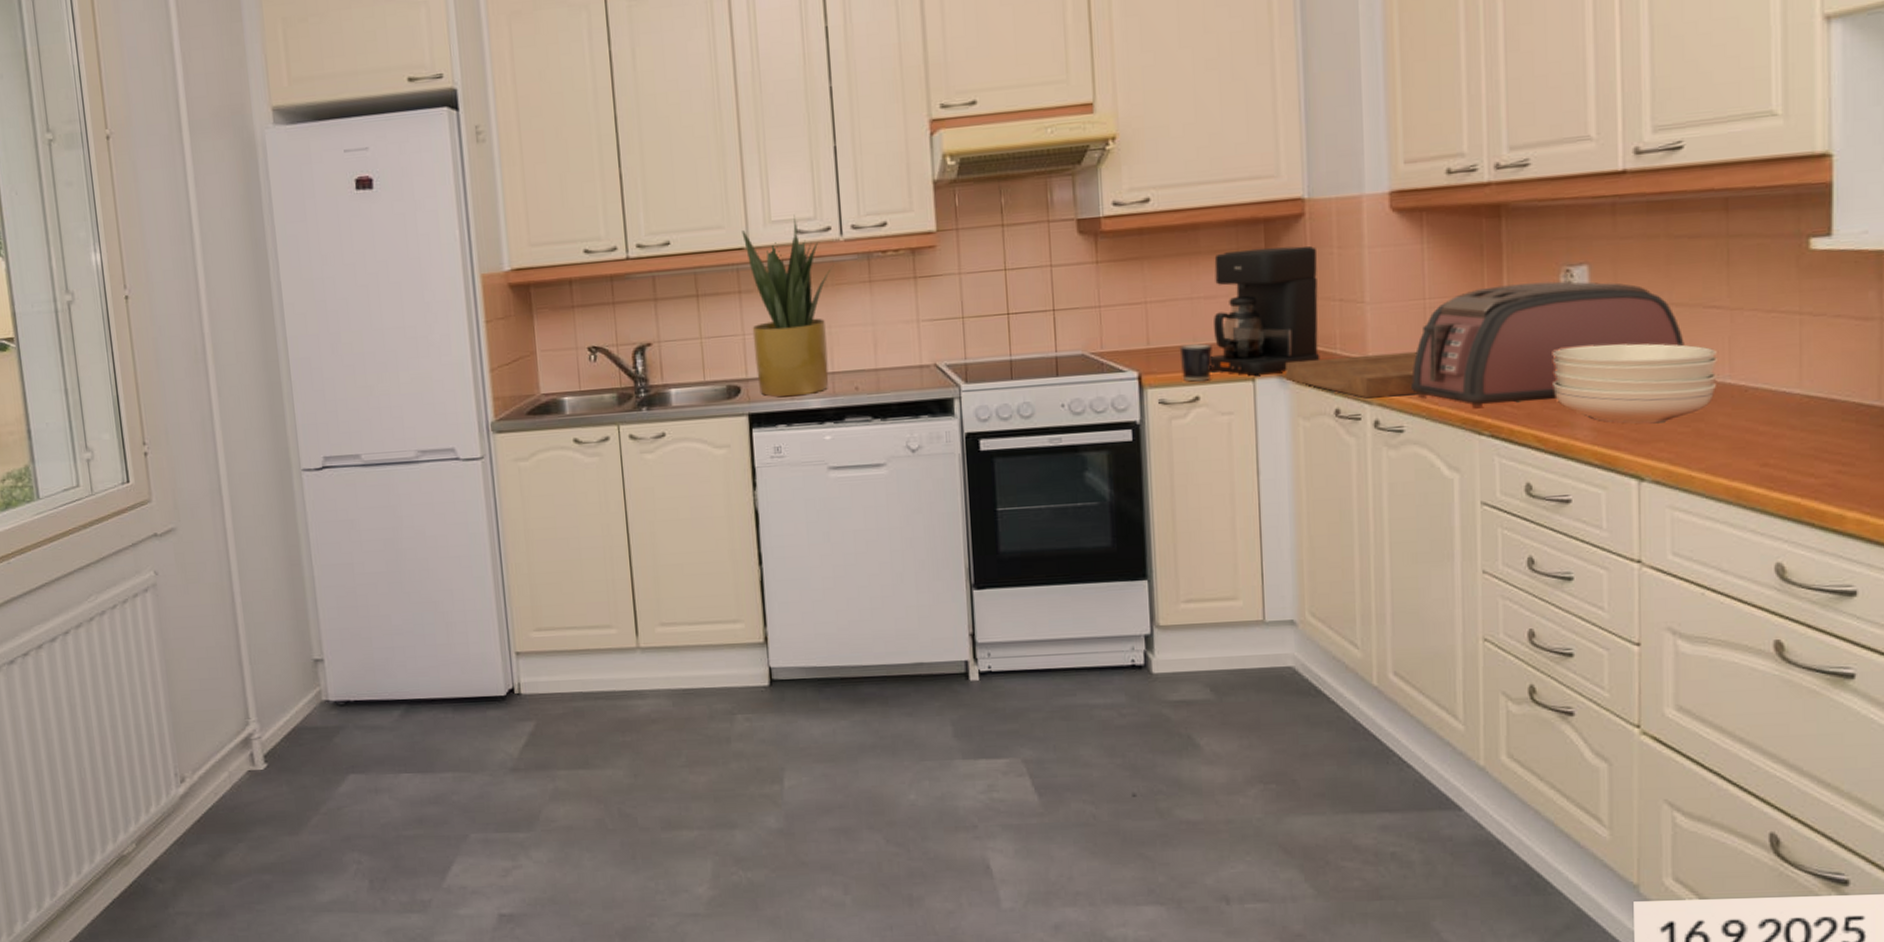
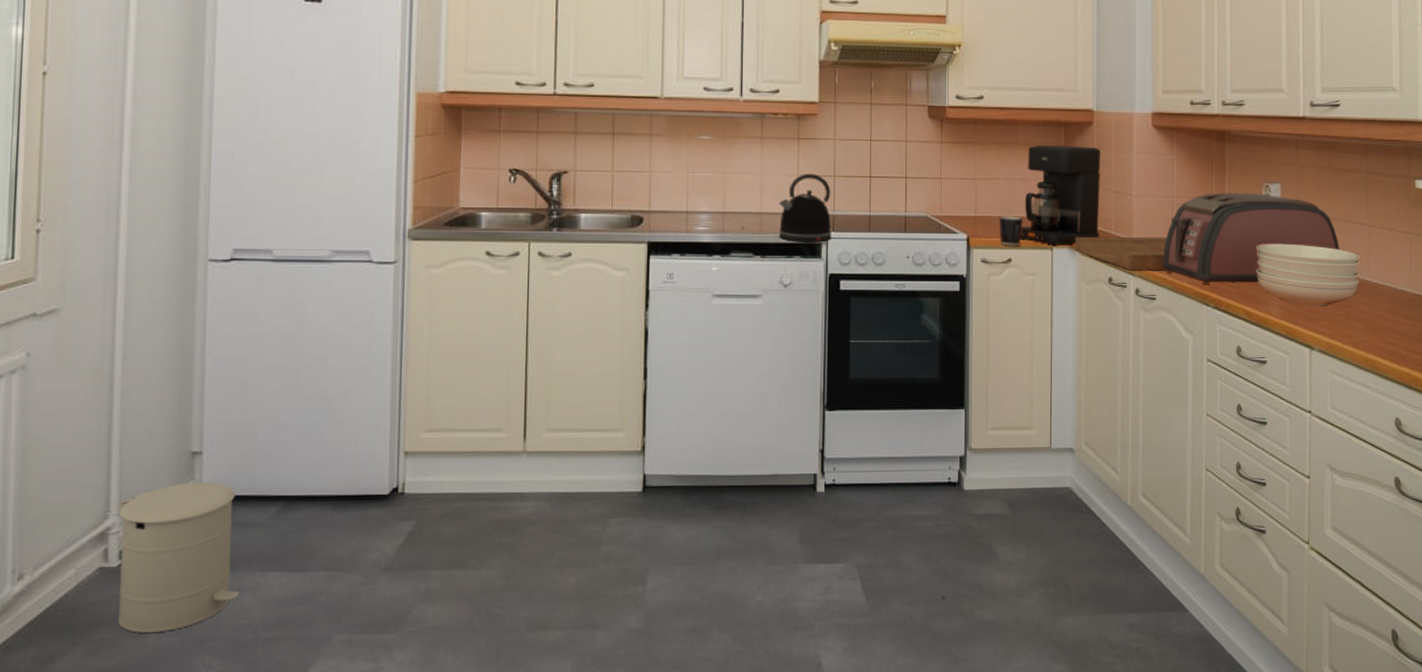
trash can: none [256,688,378,832] -> present [118,482,240,634]
planter: present [742,214,834,398] -> none [657,73,733,230]
kettle: none [897,317,966,400] -> present [778,173,833,244]

